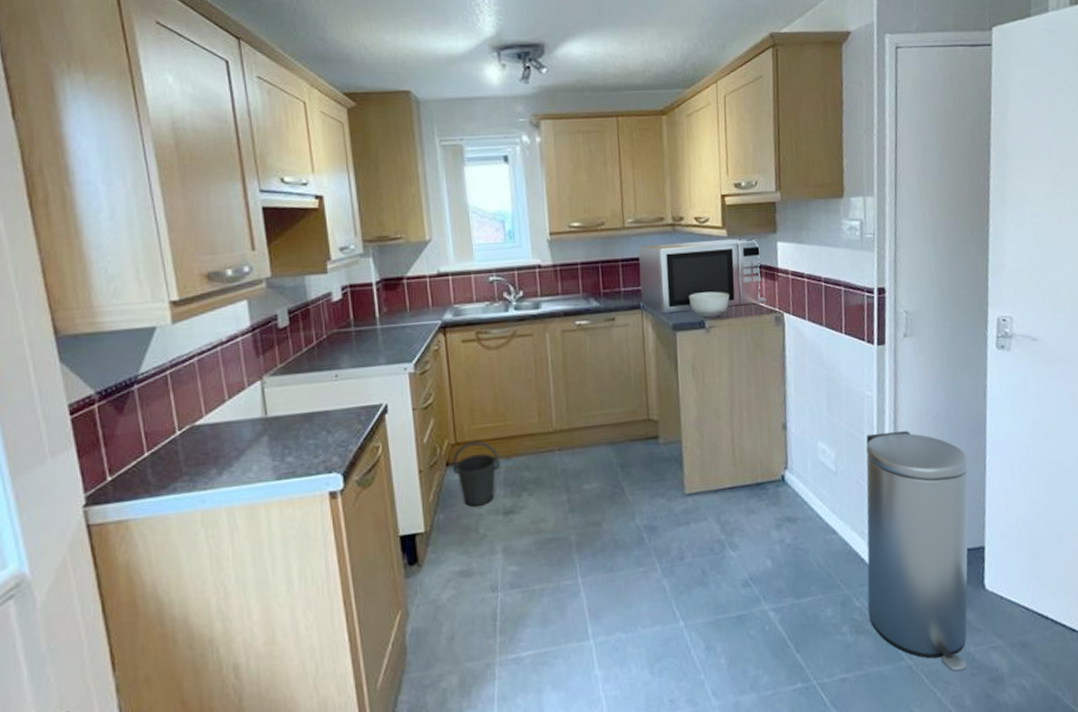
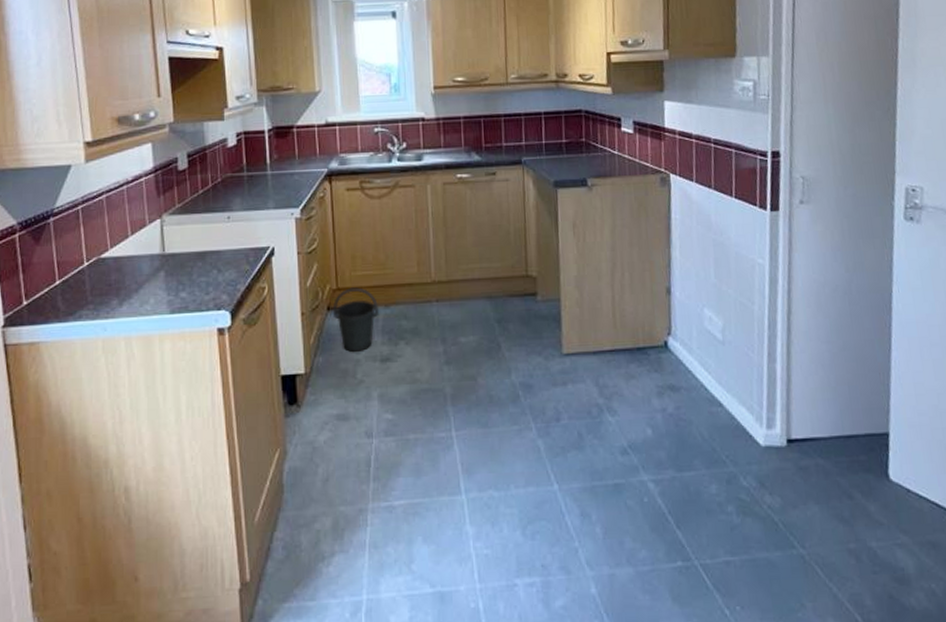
microwave: present [638,238,767,314] -> none [521,96,652,170]
bowl: present [689,291,730,318] -> none [571,149,614,176]
pedal bin: present [866,431,970,672] -> none [755,302,873,567]

